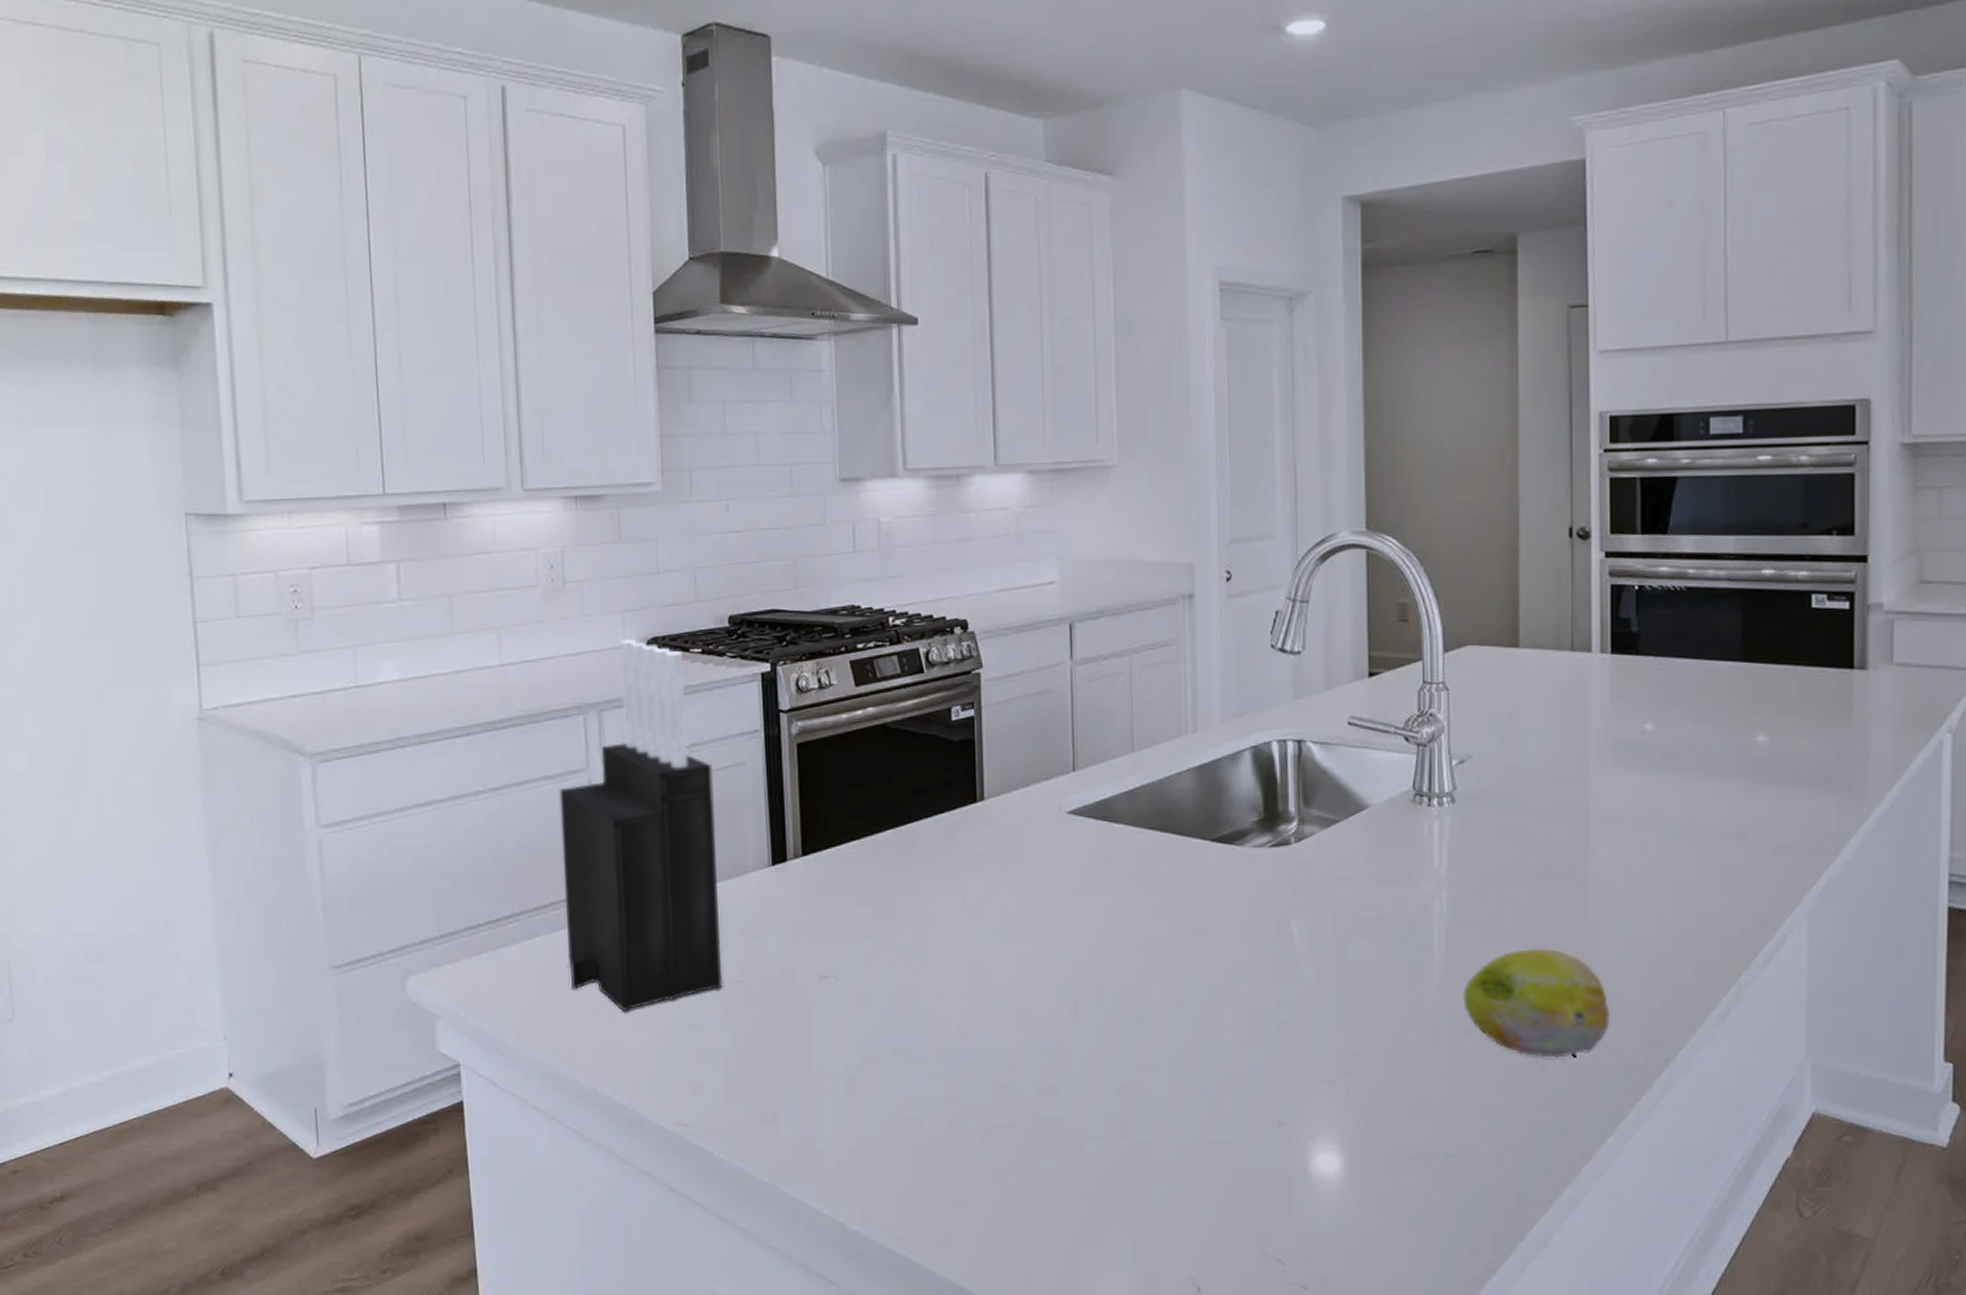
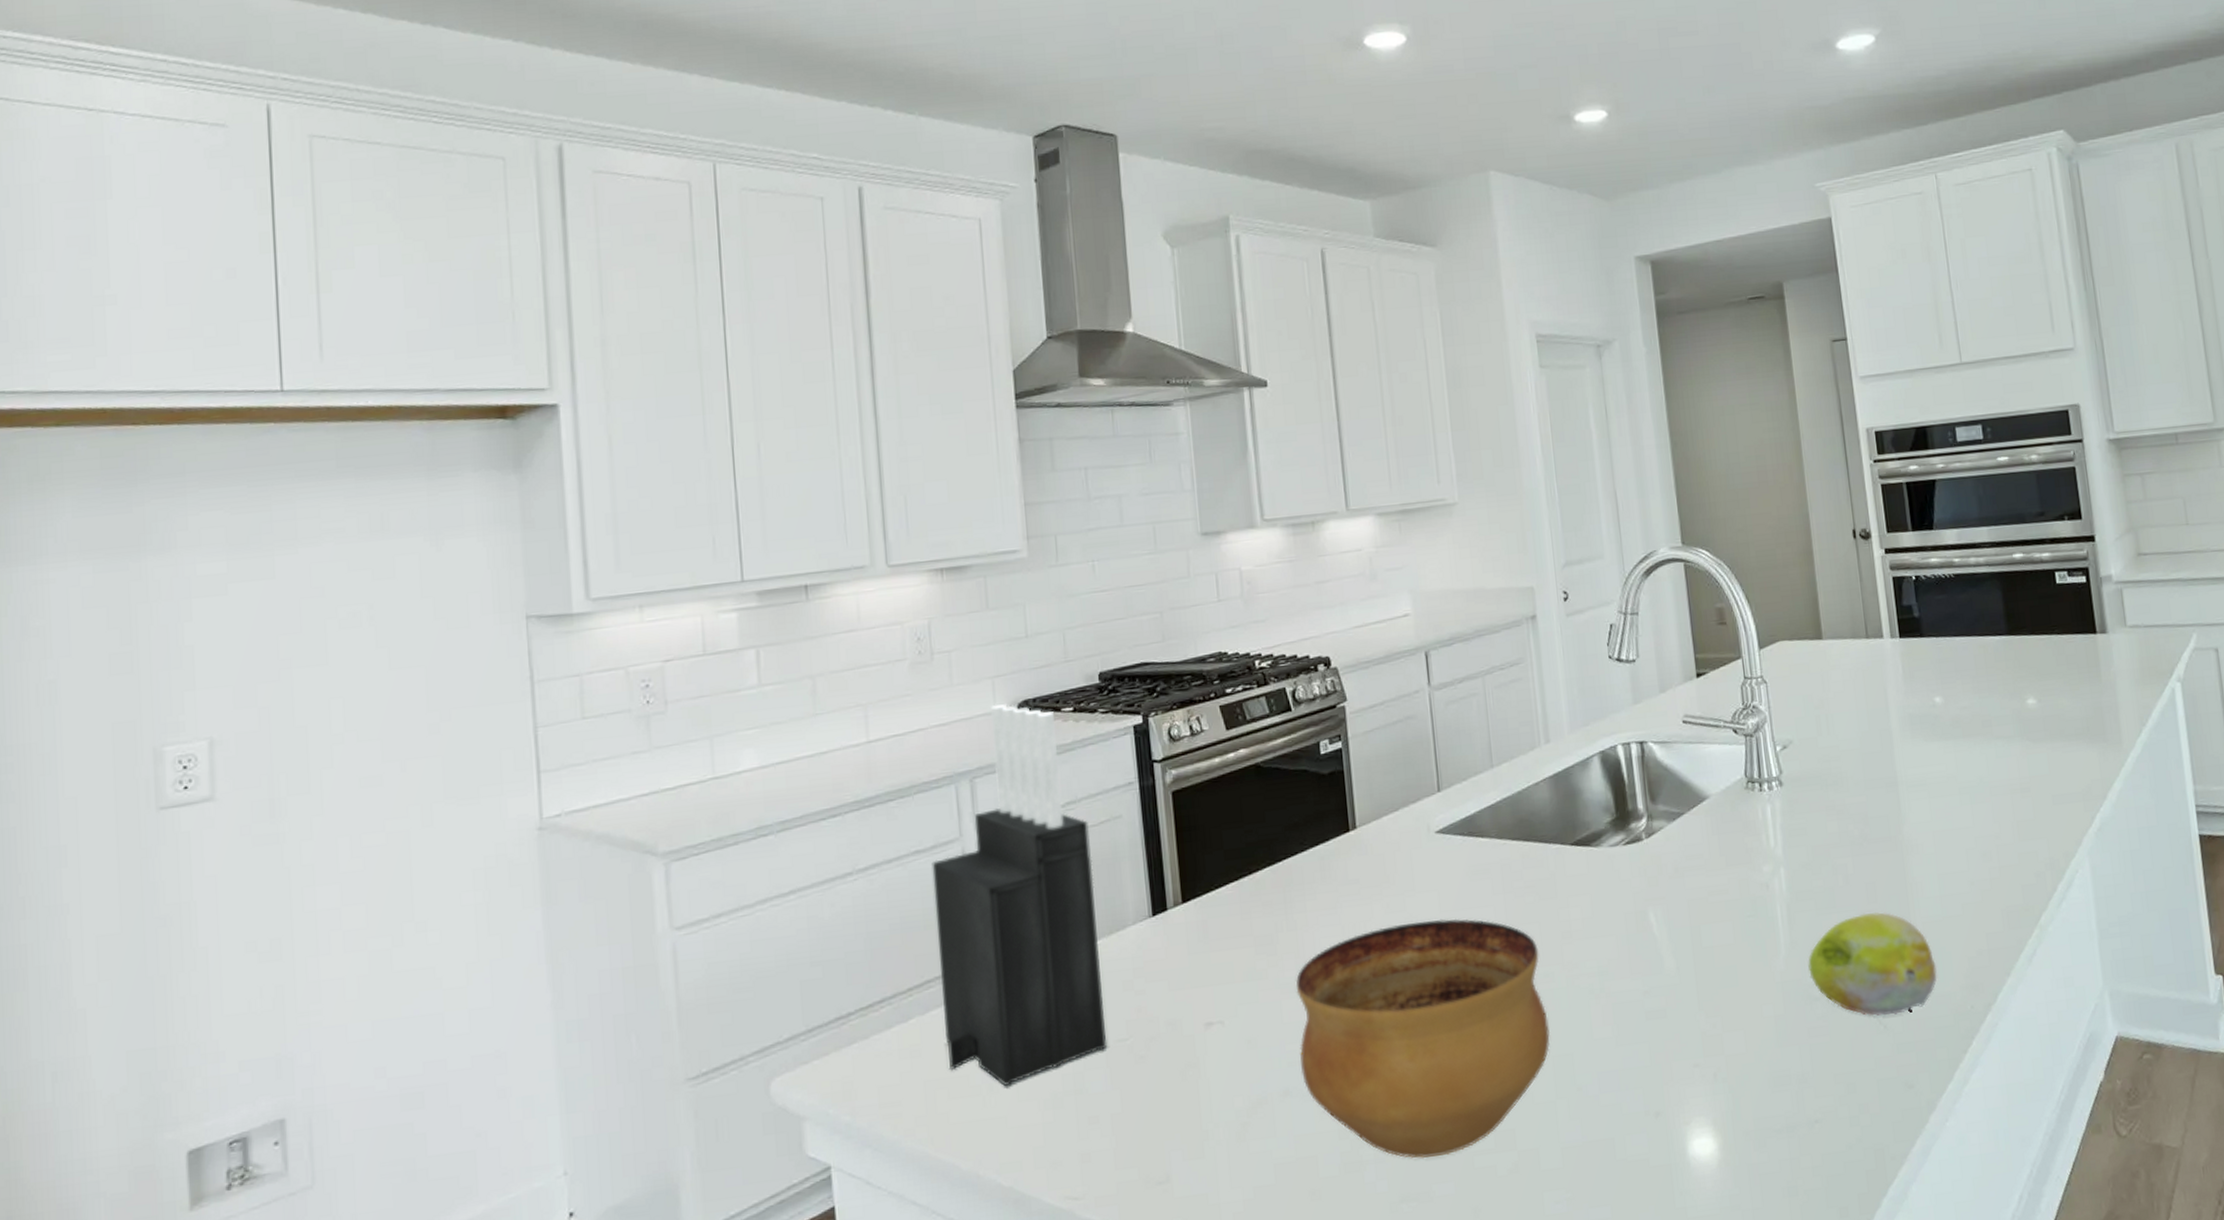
bowl: none [912,901,1172,1135] -> present [1295,918,1550,1159]

